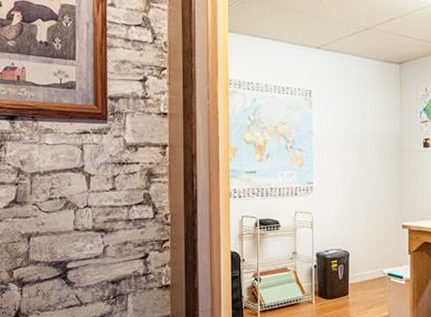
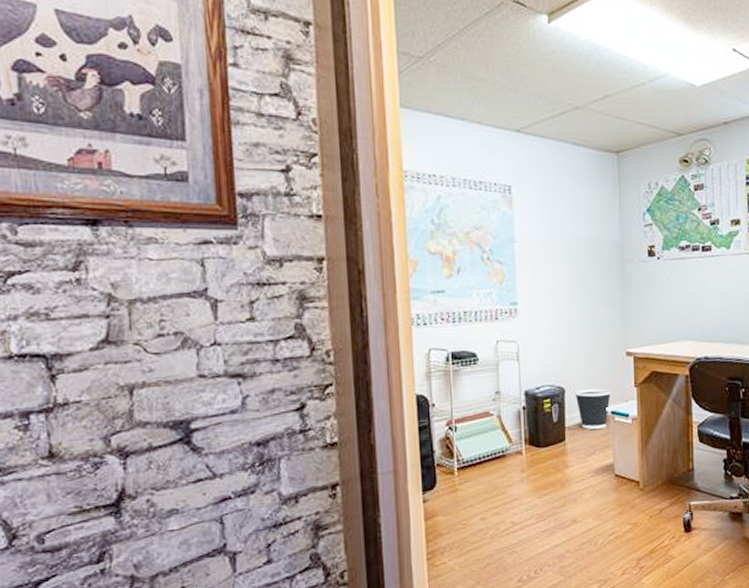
wastebasket: none [357,254,388,287] -> present [575,389,611,429]

